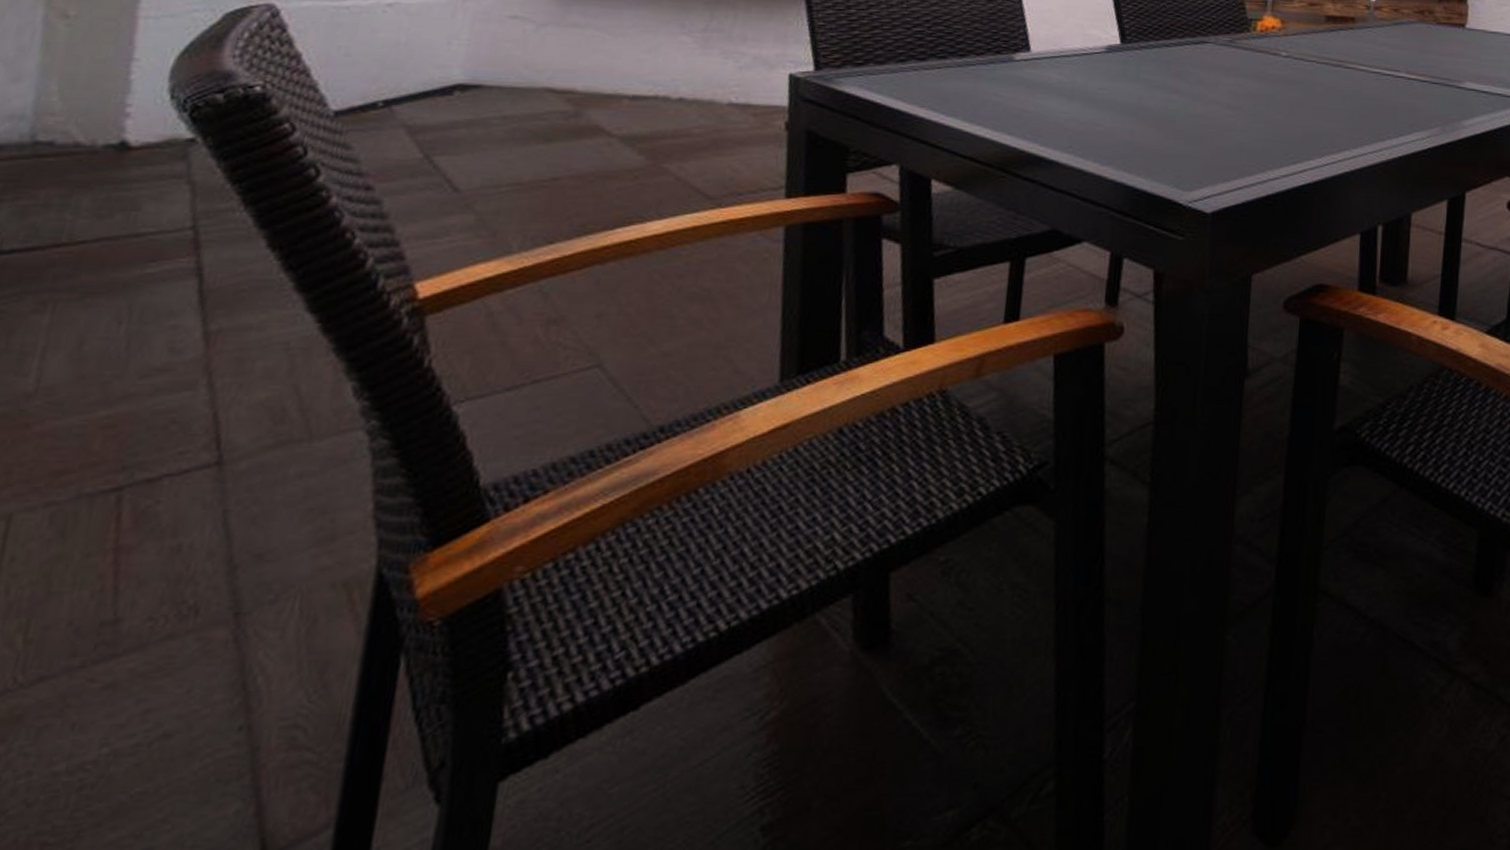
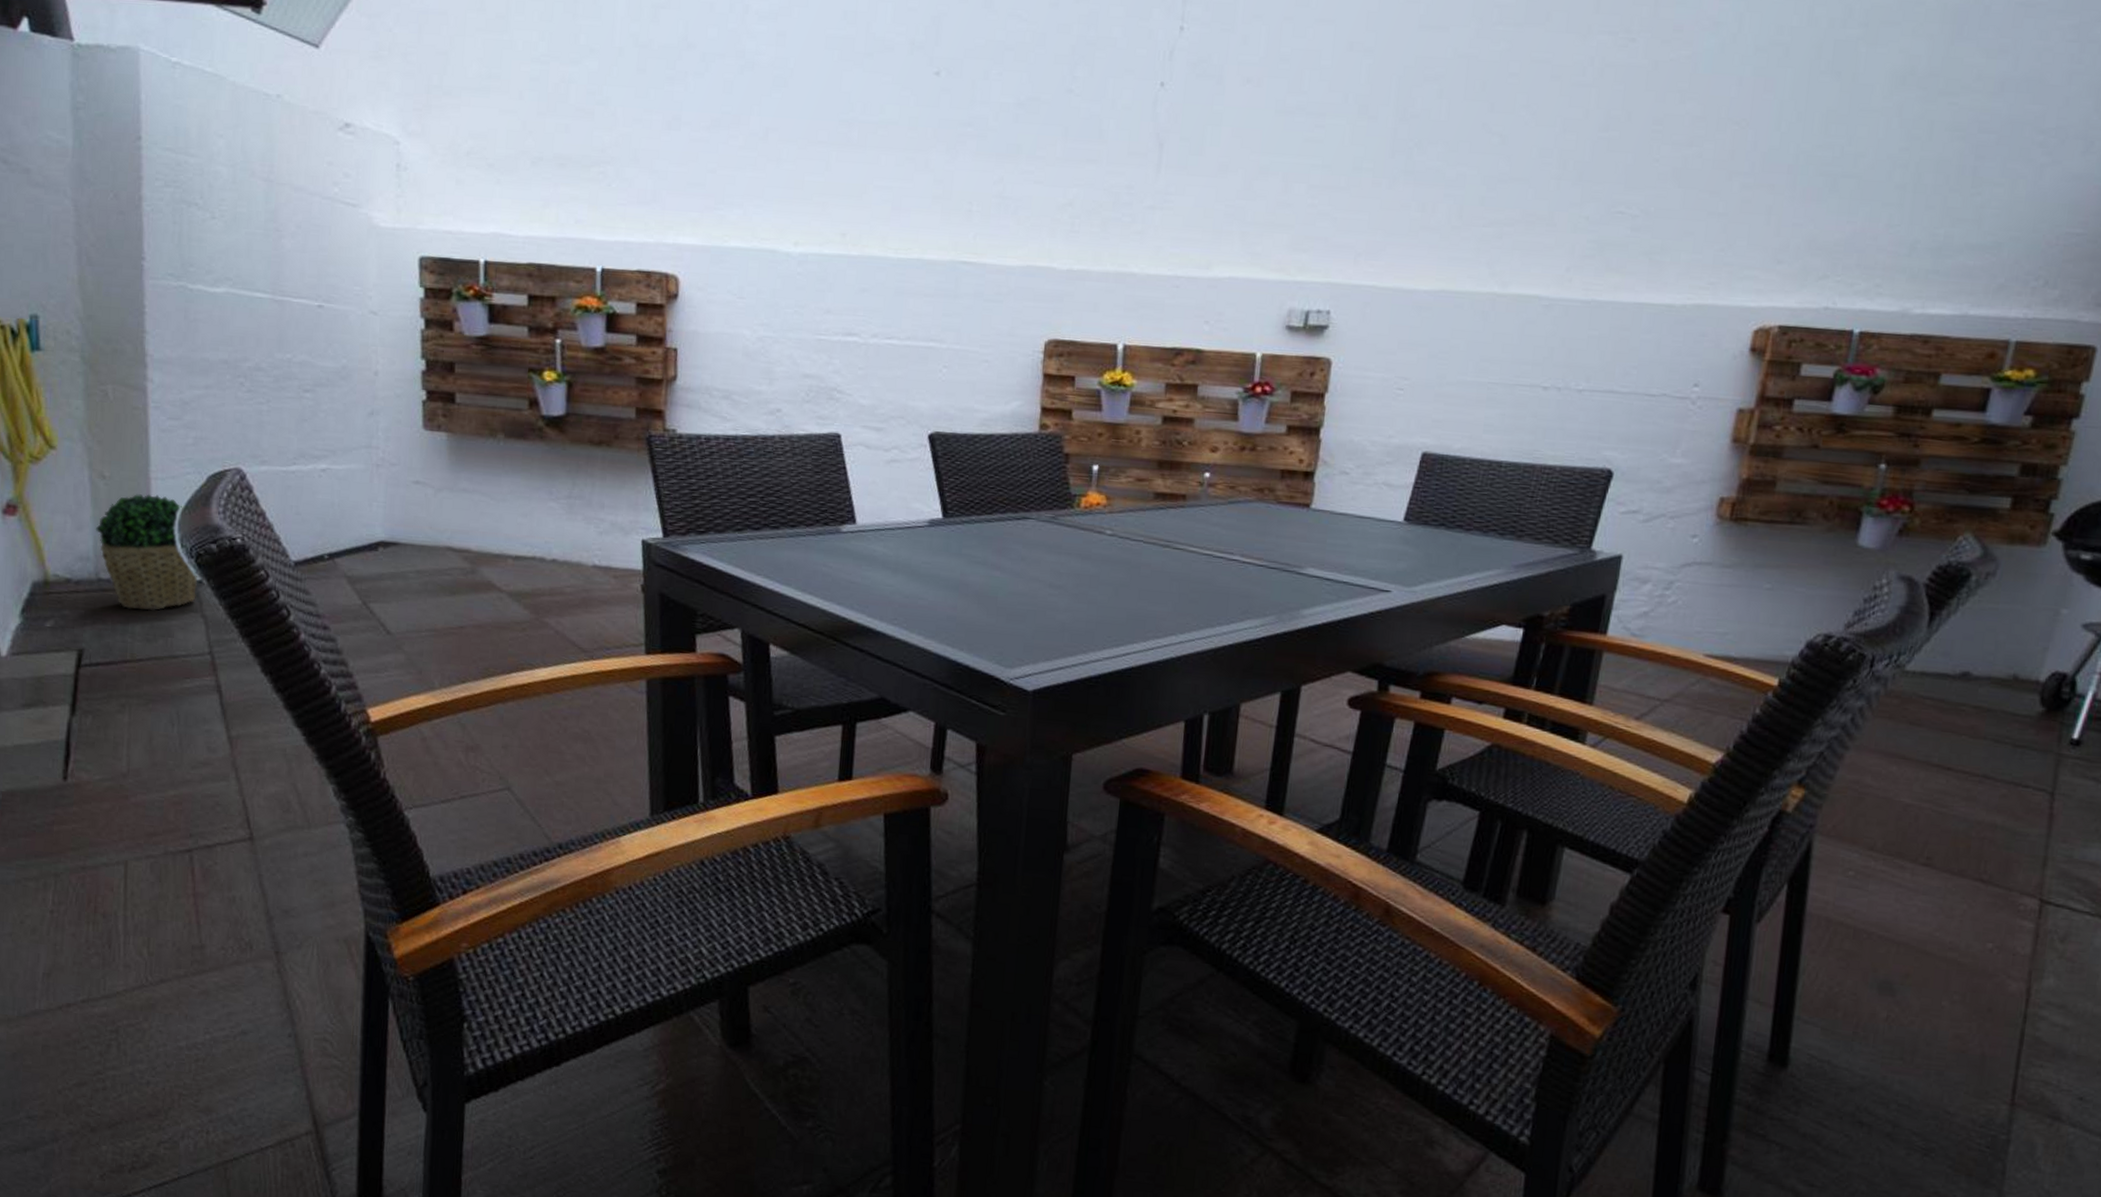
potted plant: none [40,36,189,179] -> present [95,494,197,611]

